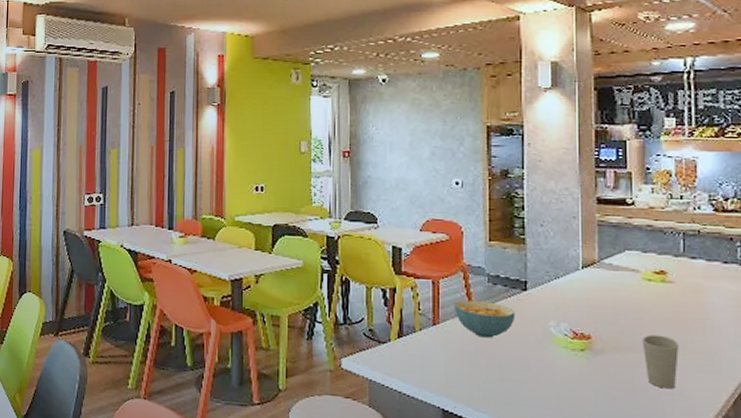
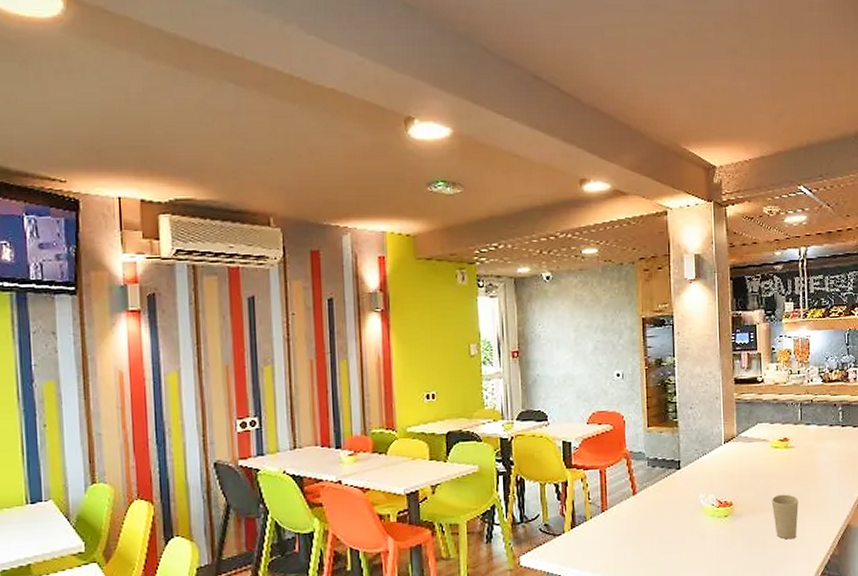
cereal bowl: present [454,300,516,338] -> none [620,483,672,517]

